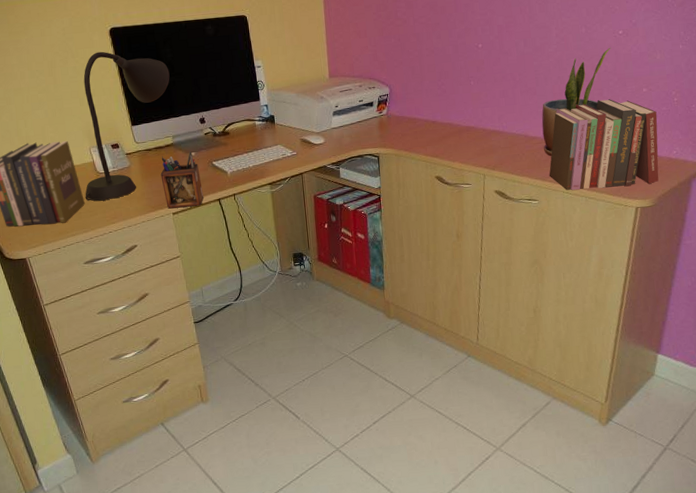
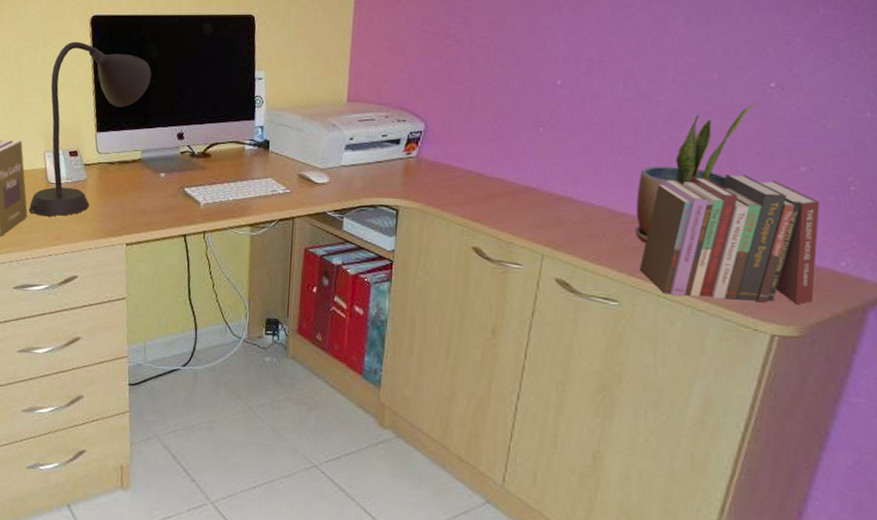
desk organizer: present [160,152,204,209] -> none [119,172,167,240]

